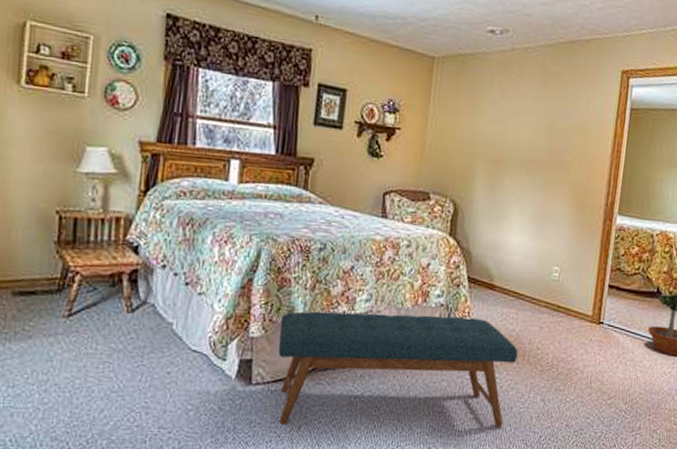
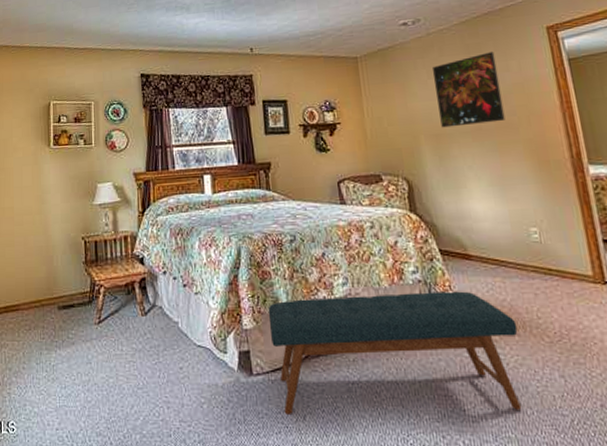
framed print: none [501,83,569,159] -> present [431,52,506,128]

